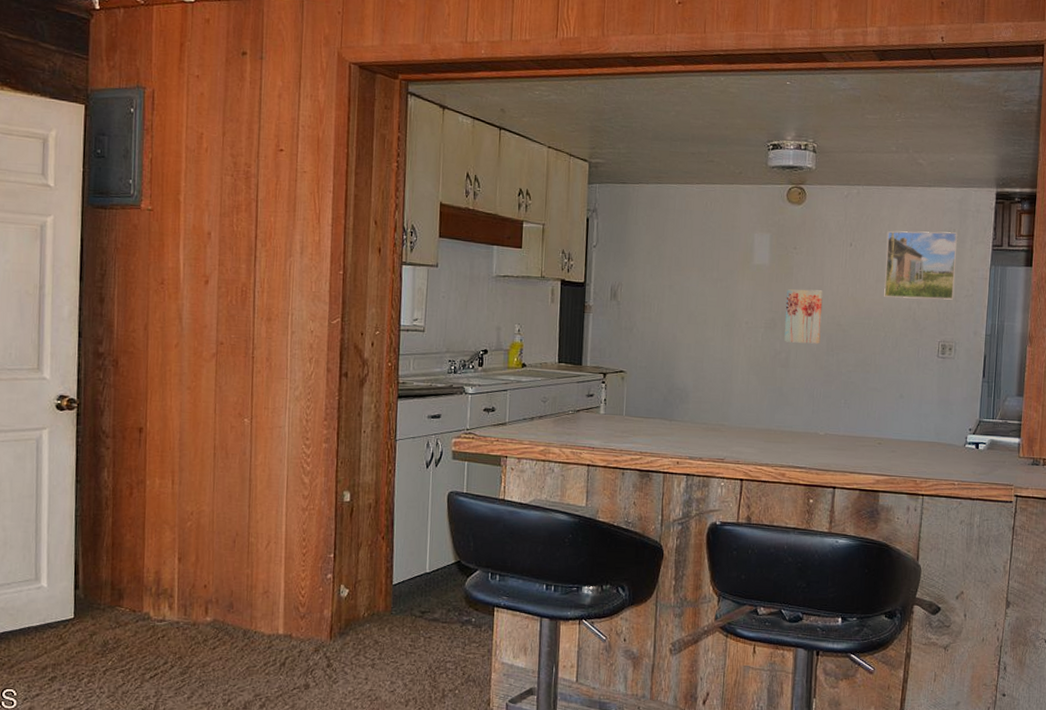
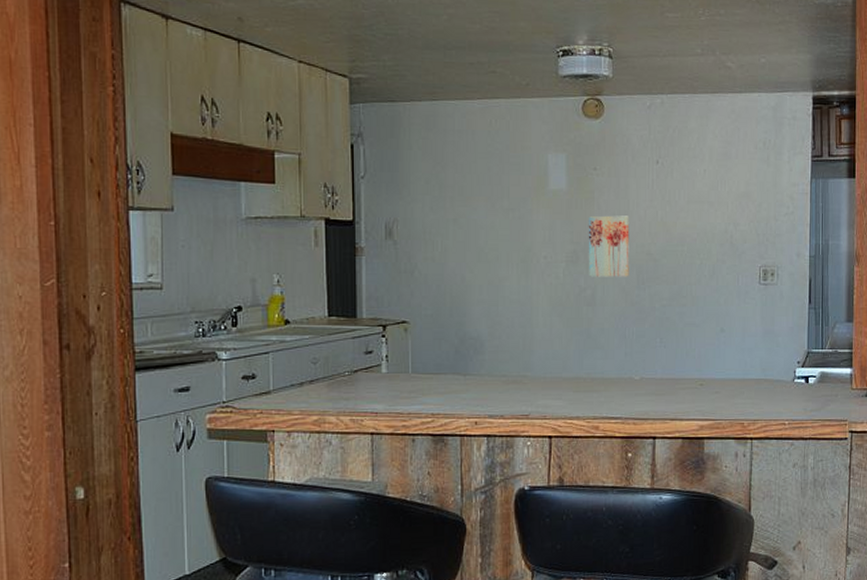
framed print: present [884,231,957,300] -> none [696,143,774,220]

